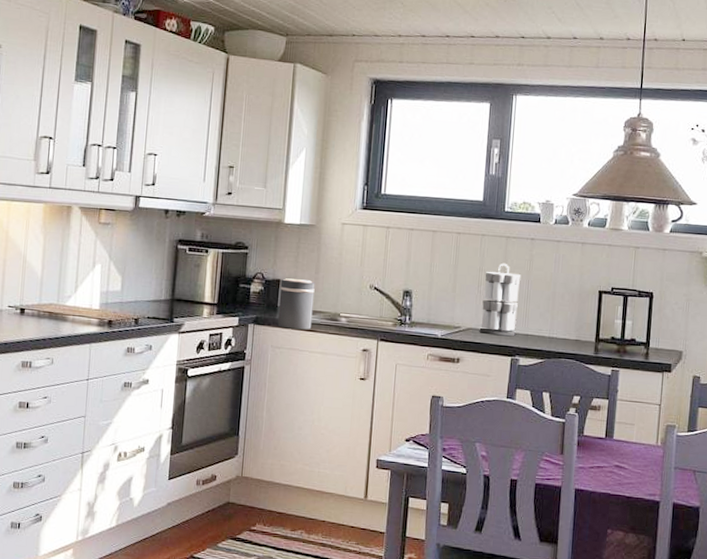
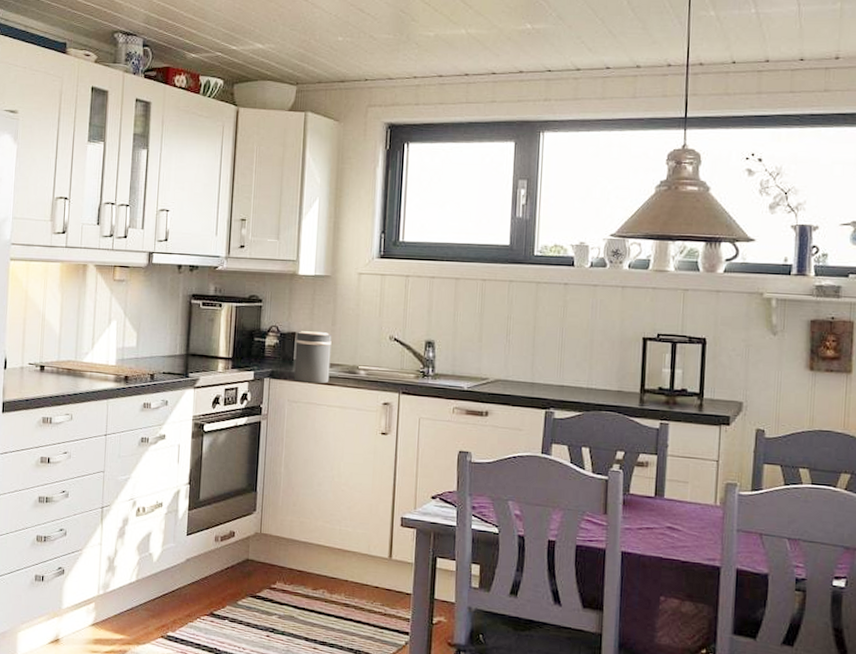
spice rack: present [479,263,520,337] -> none [509,311,553,388]

